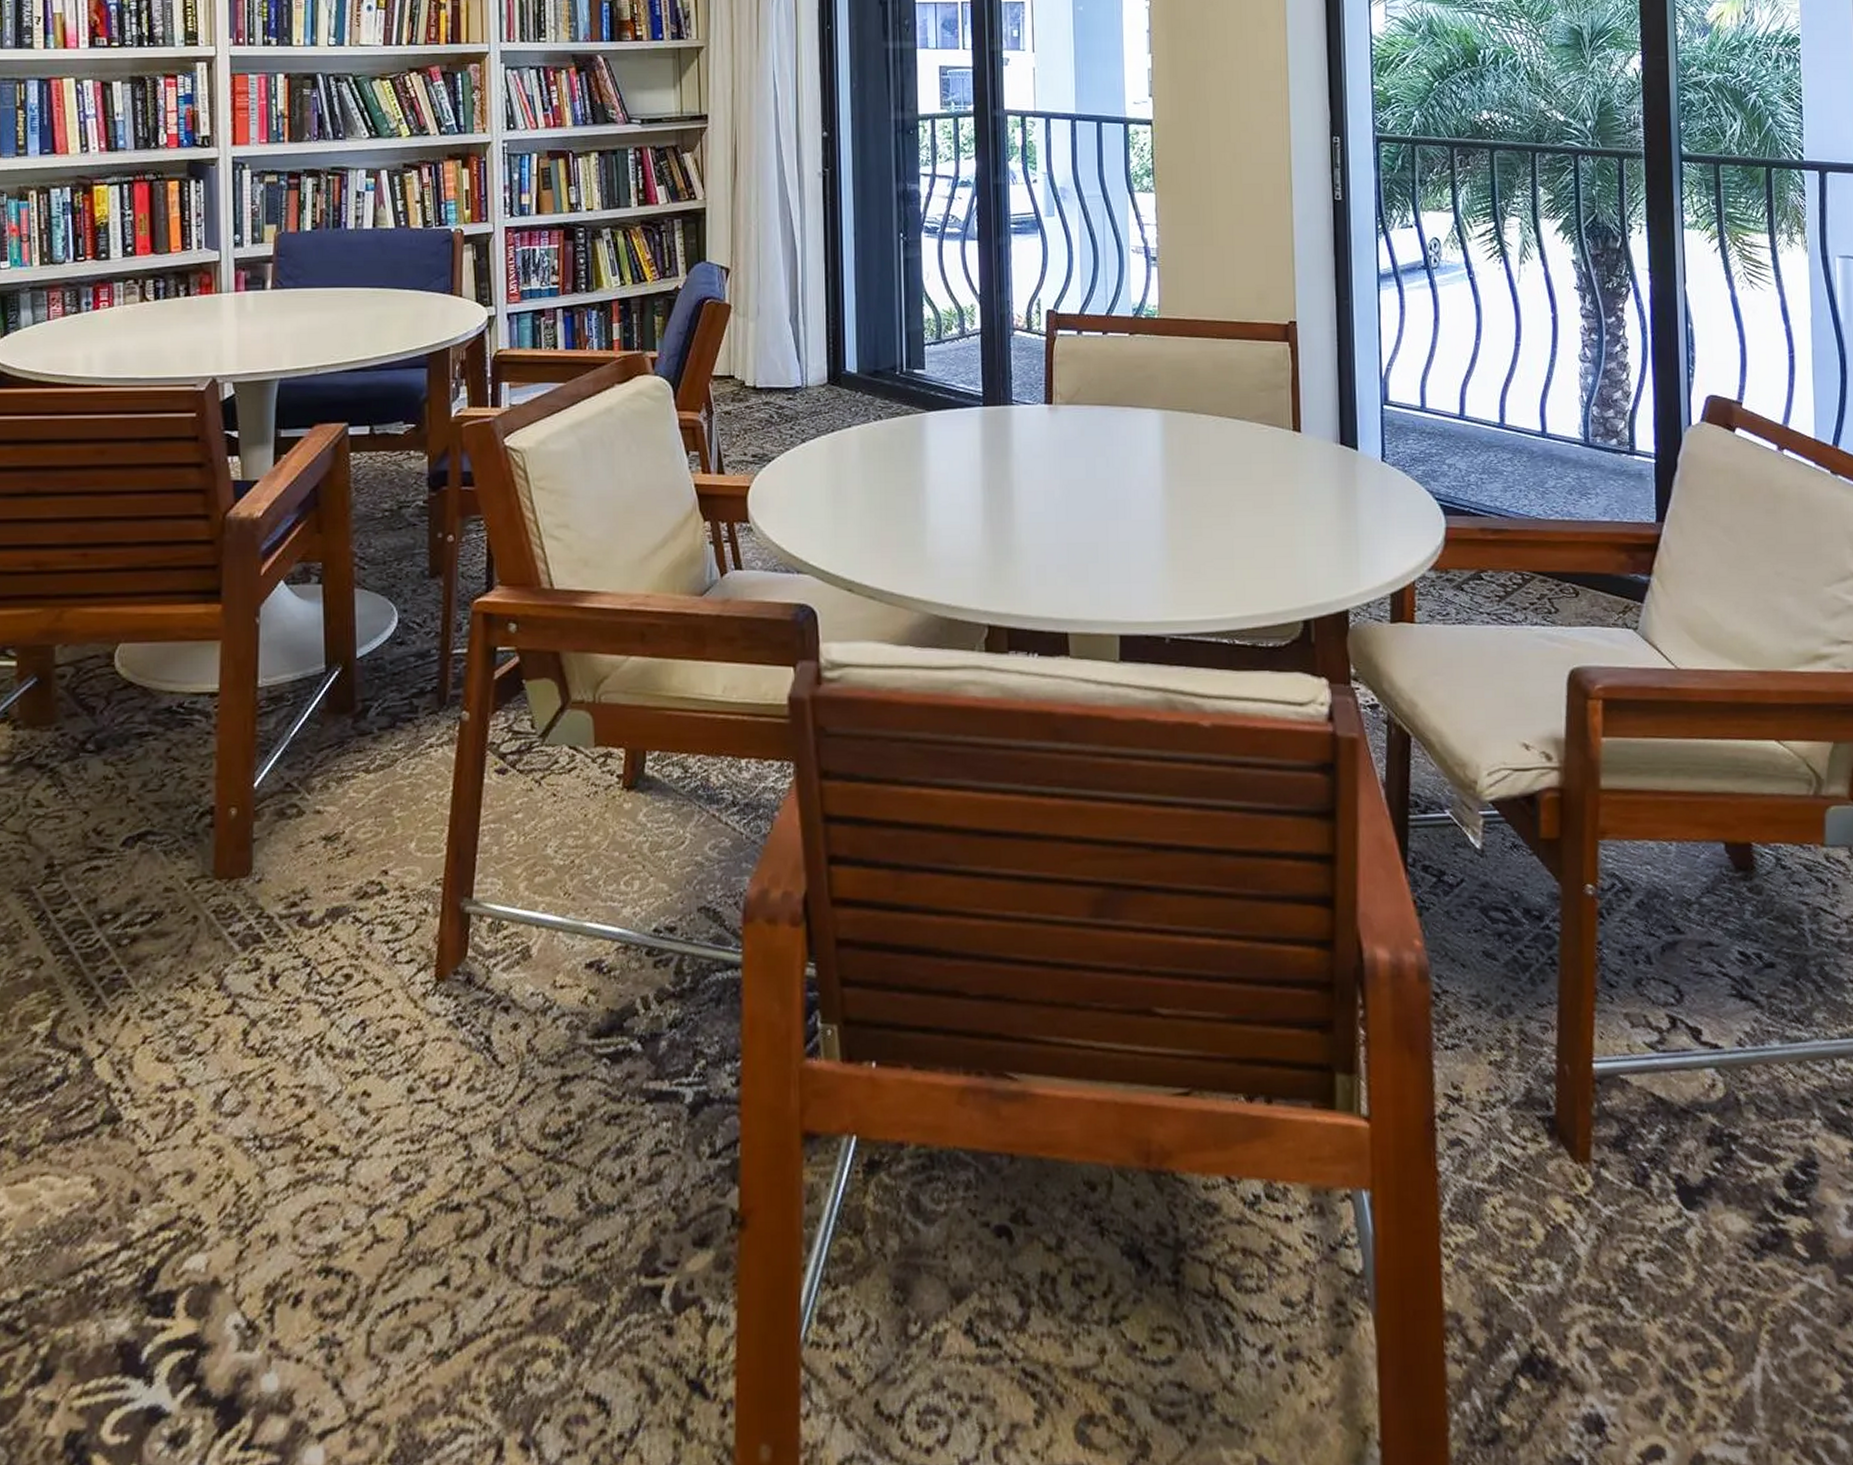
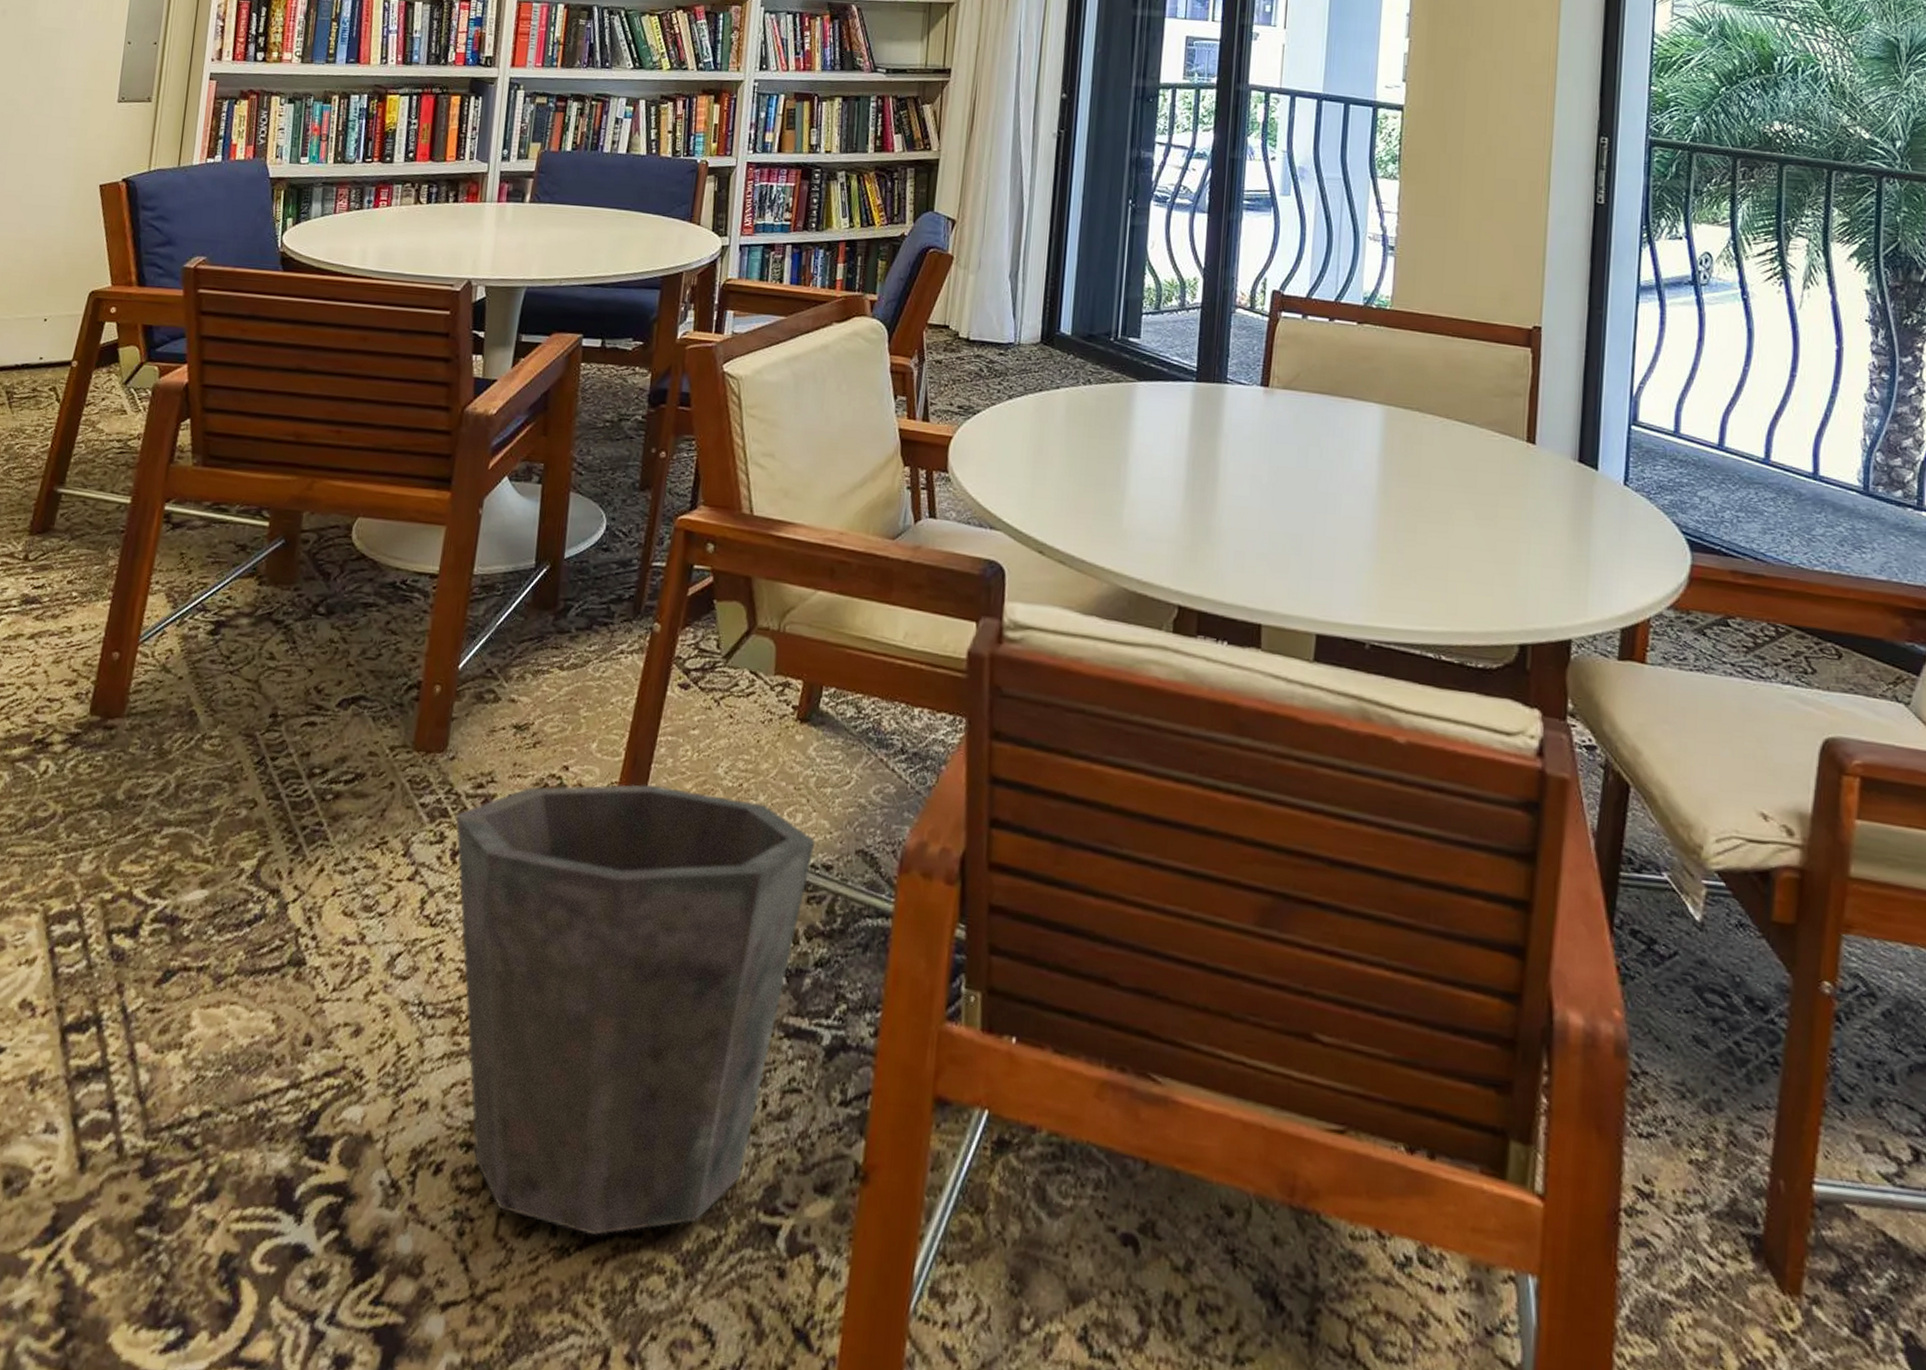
waste bin: none [271,875,656,1333] -> present [455,784,816,1235]

